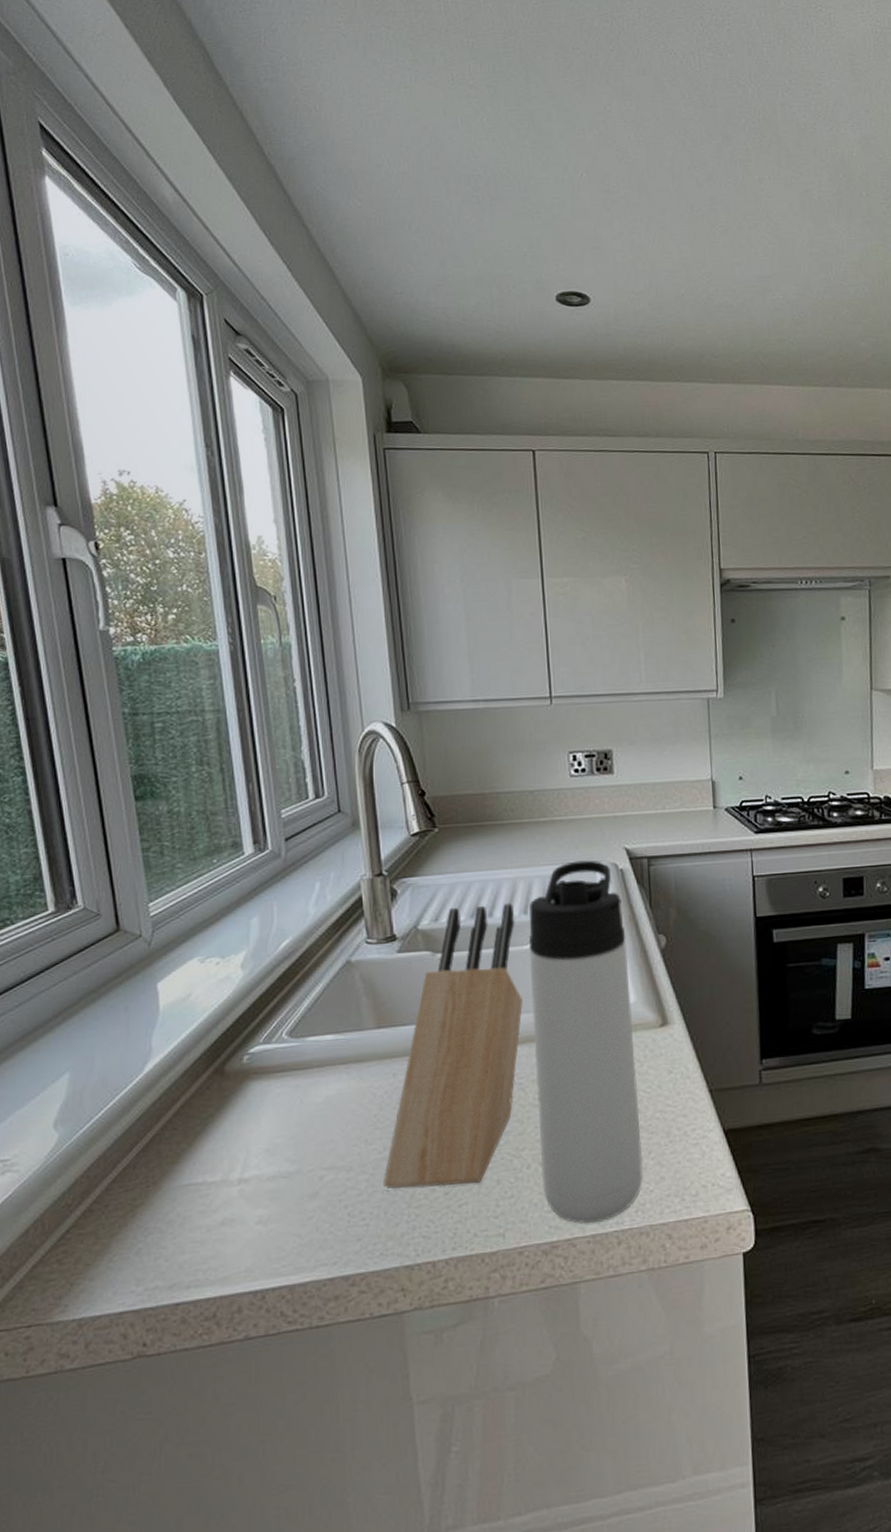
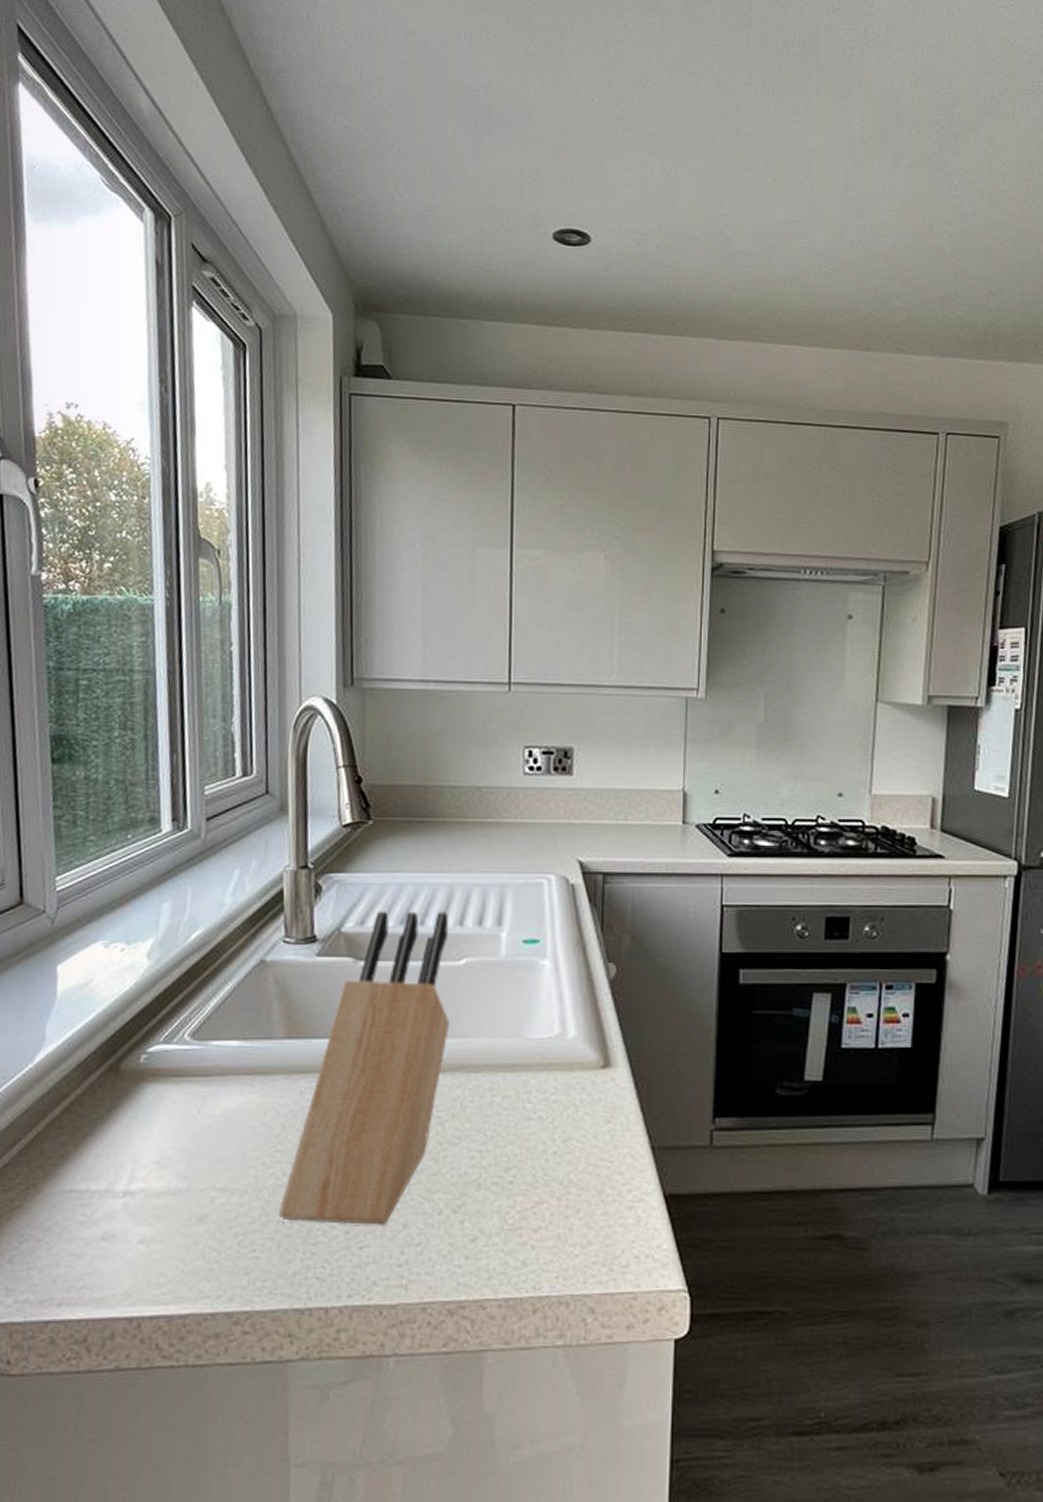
thermos bottle: present [528,860,644,1224] -> none [453,870,572,1284]

